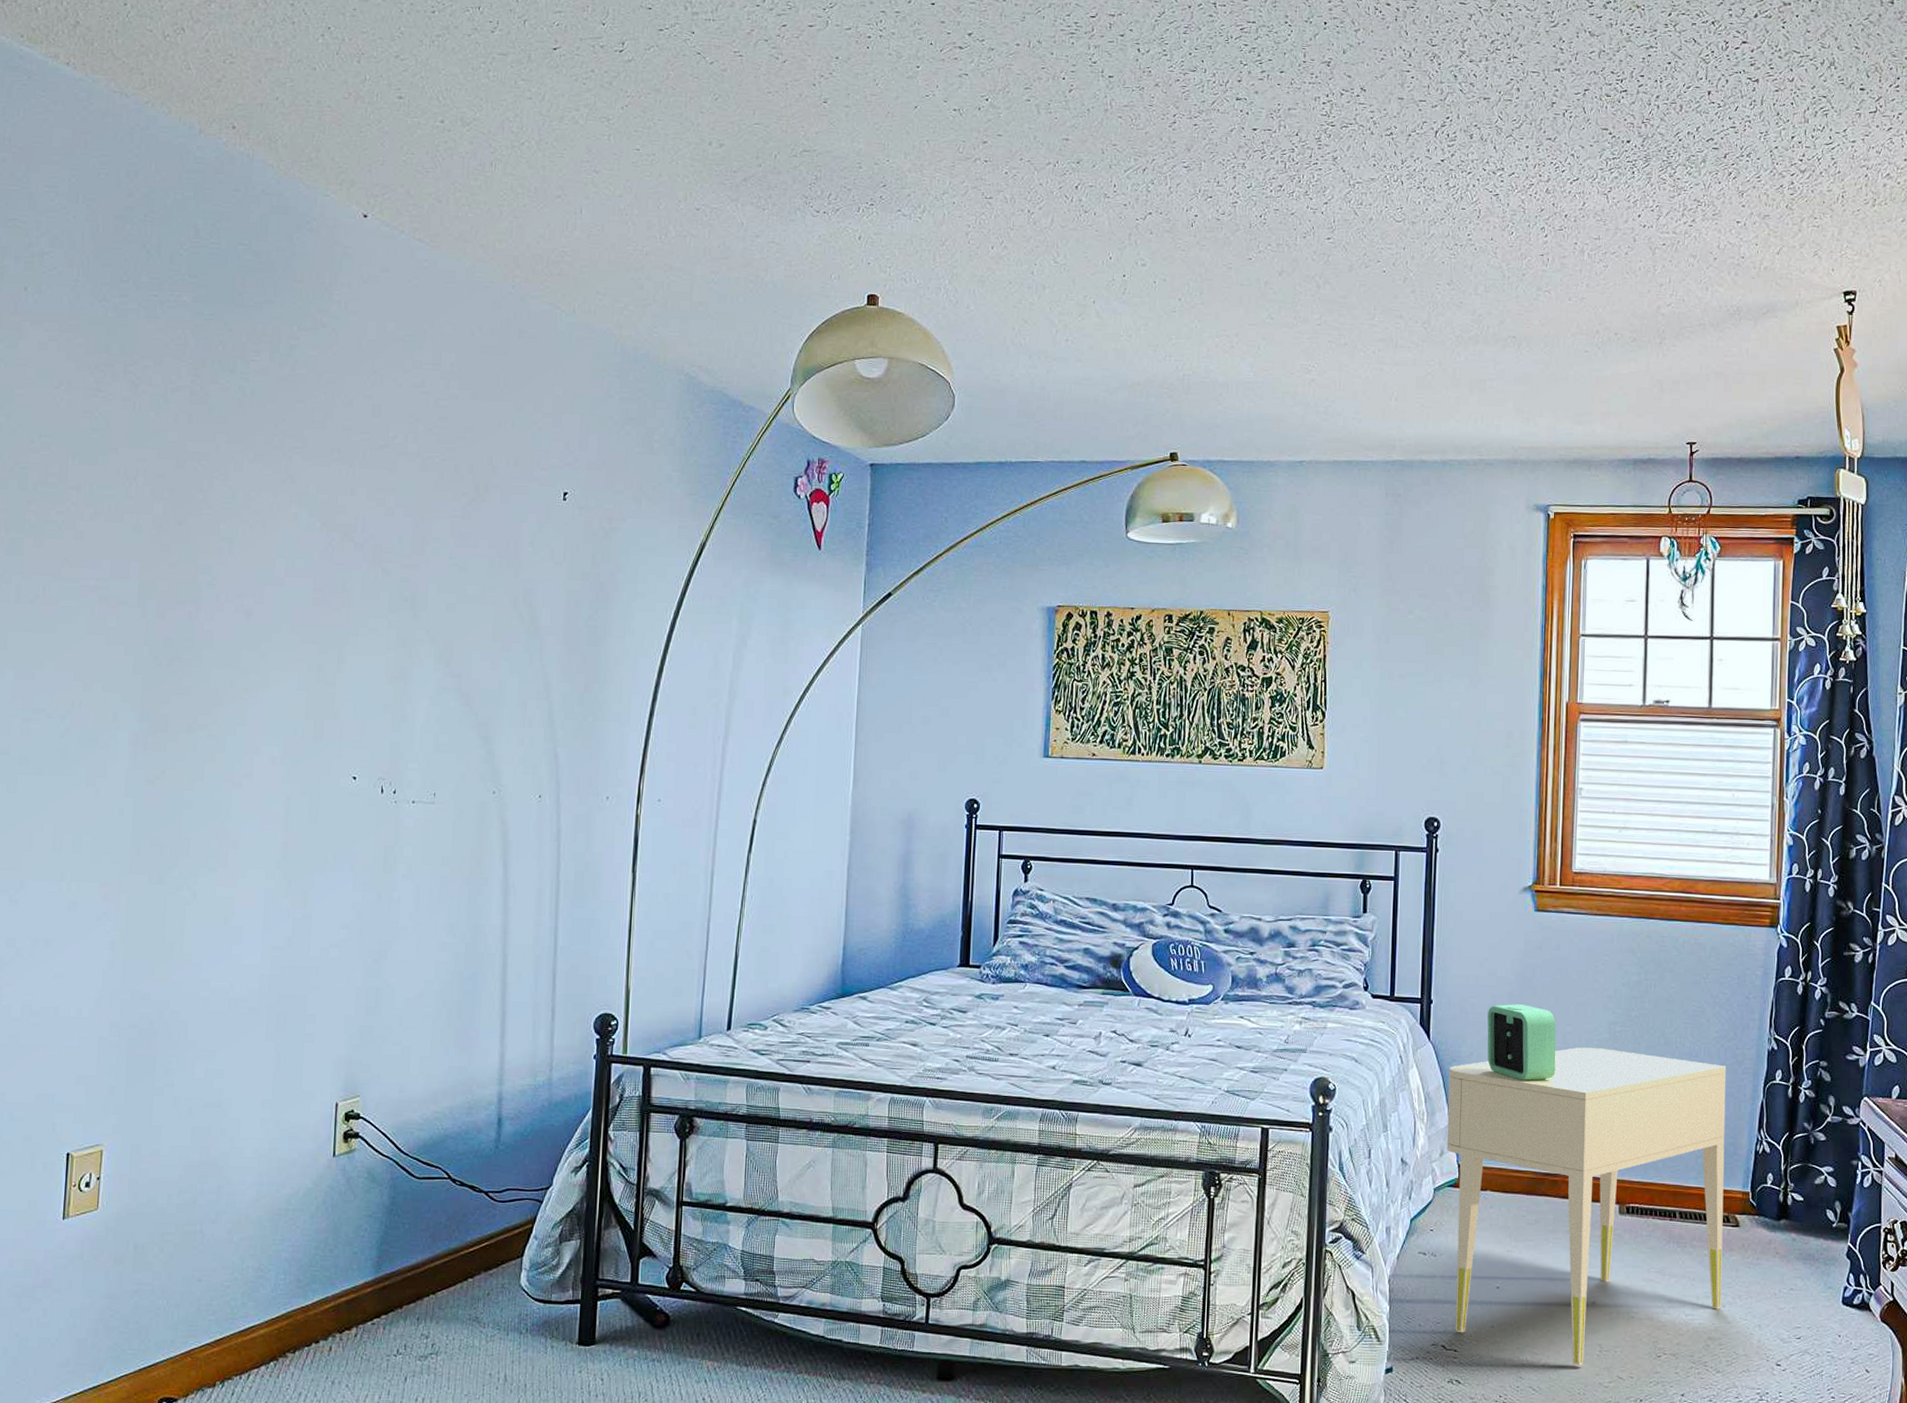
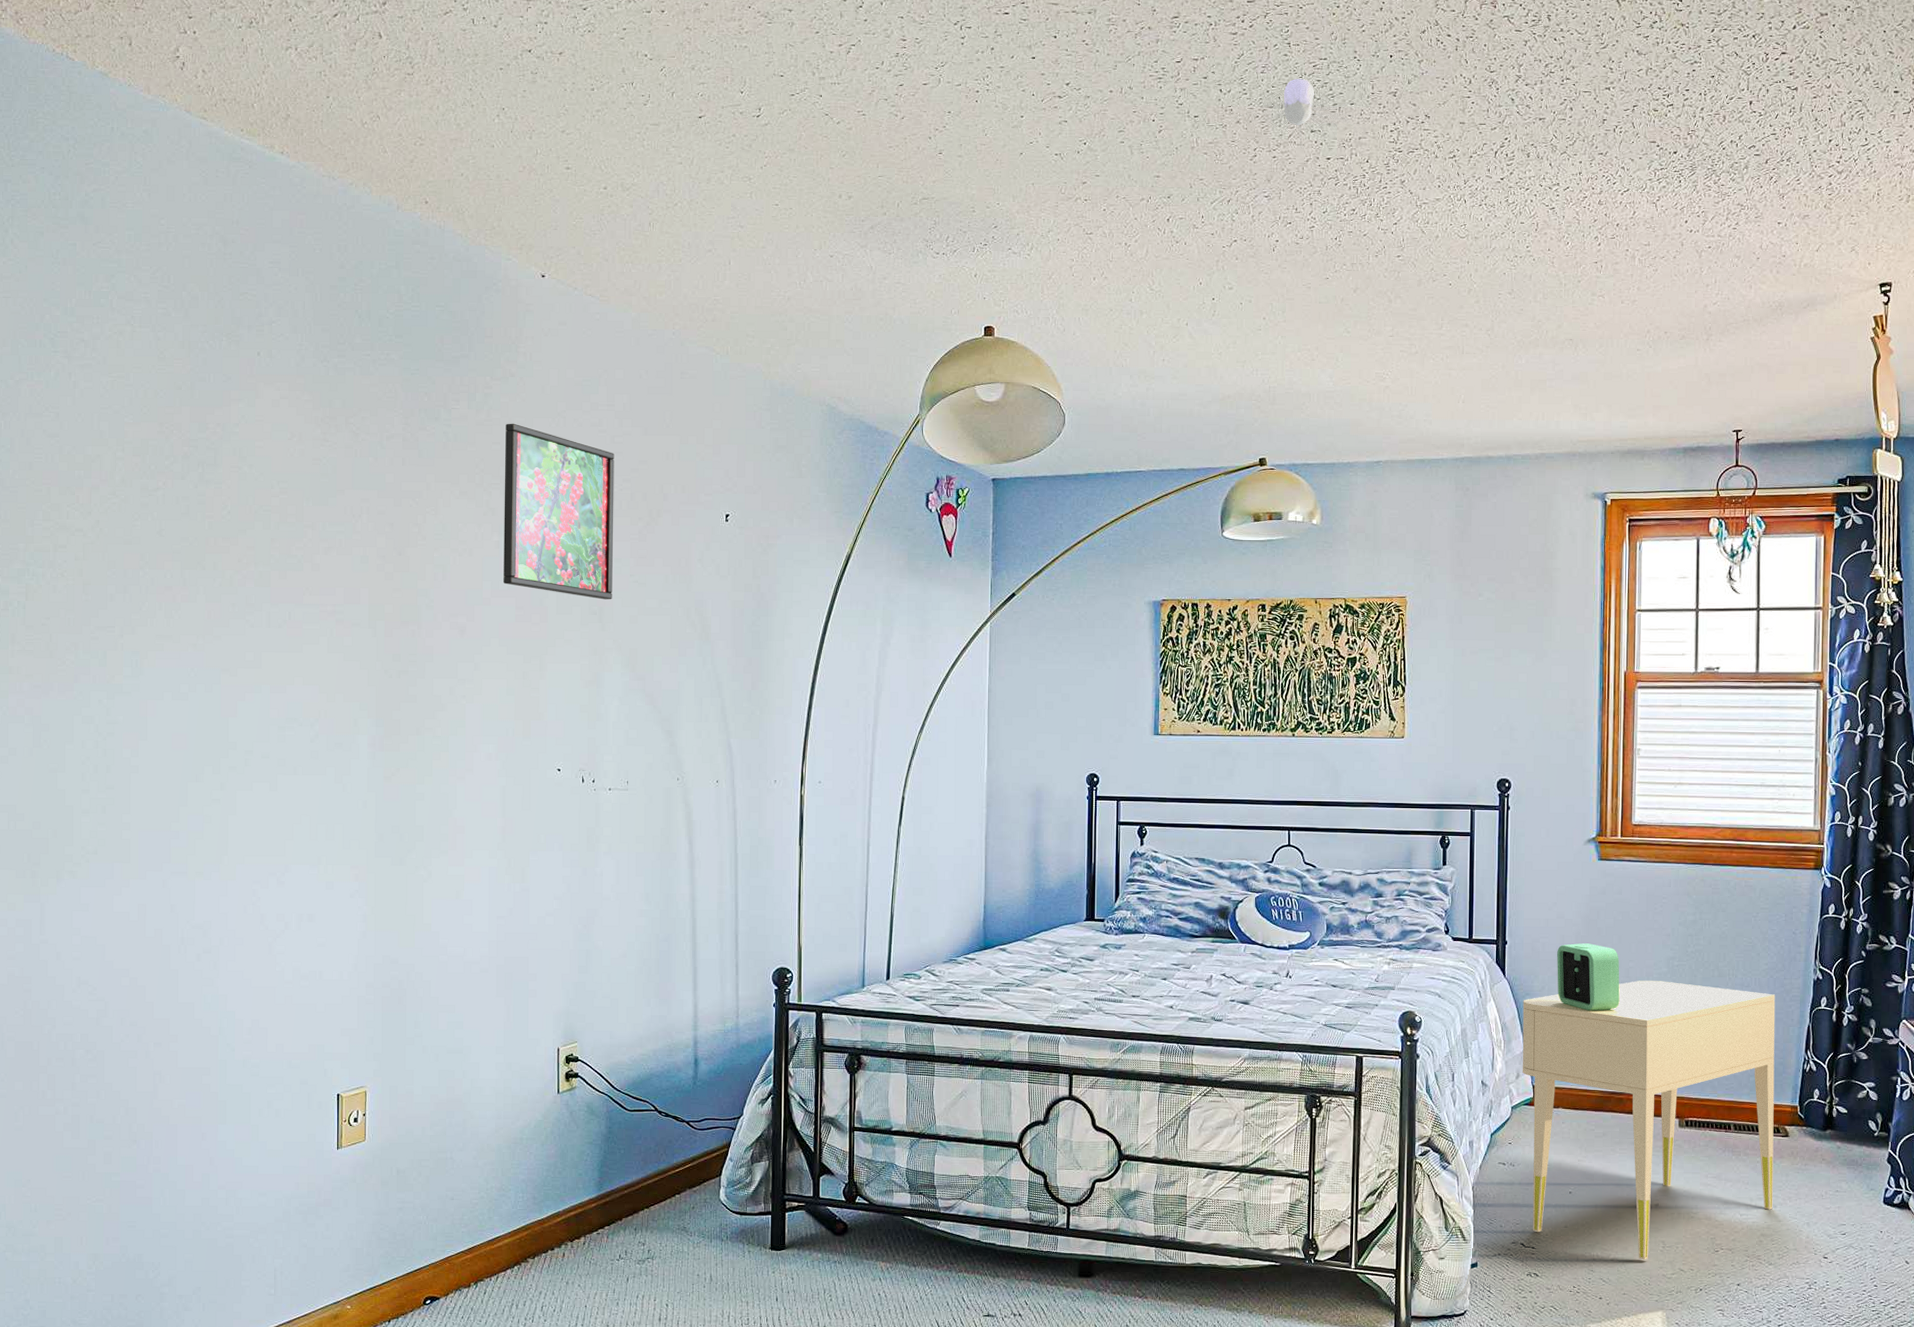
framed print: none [300,379,438,585] -> present [503,423,615,600]
ceiling light: none [1150,37,1297,121] -> present [1232,74,1366,151]

